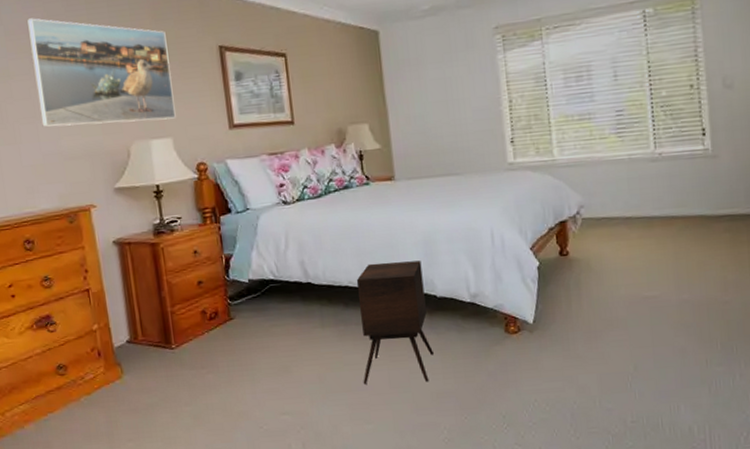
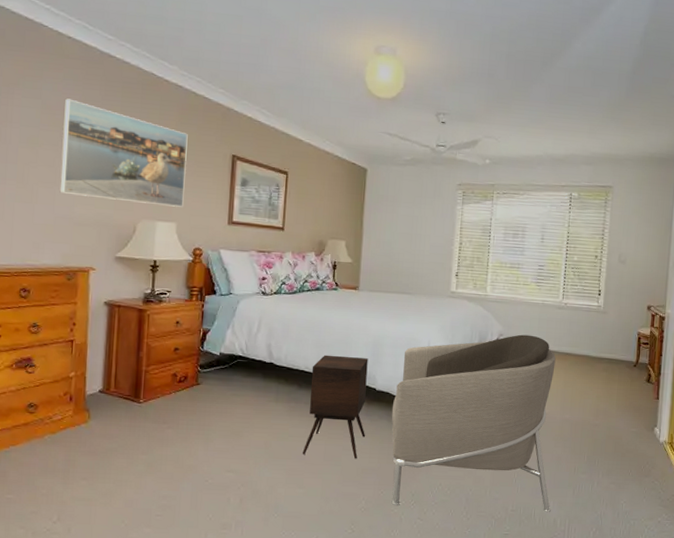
armchair: none [460,200,682,431] -> present [391,334,556,513]

